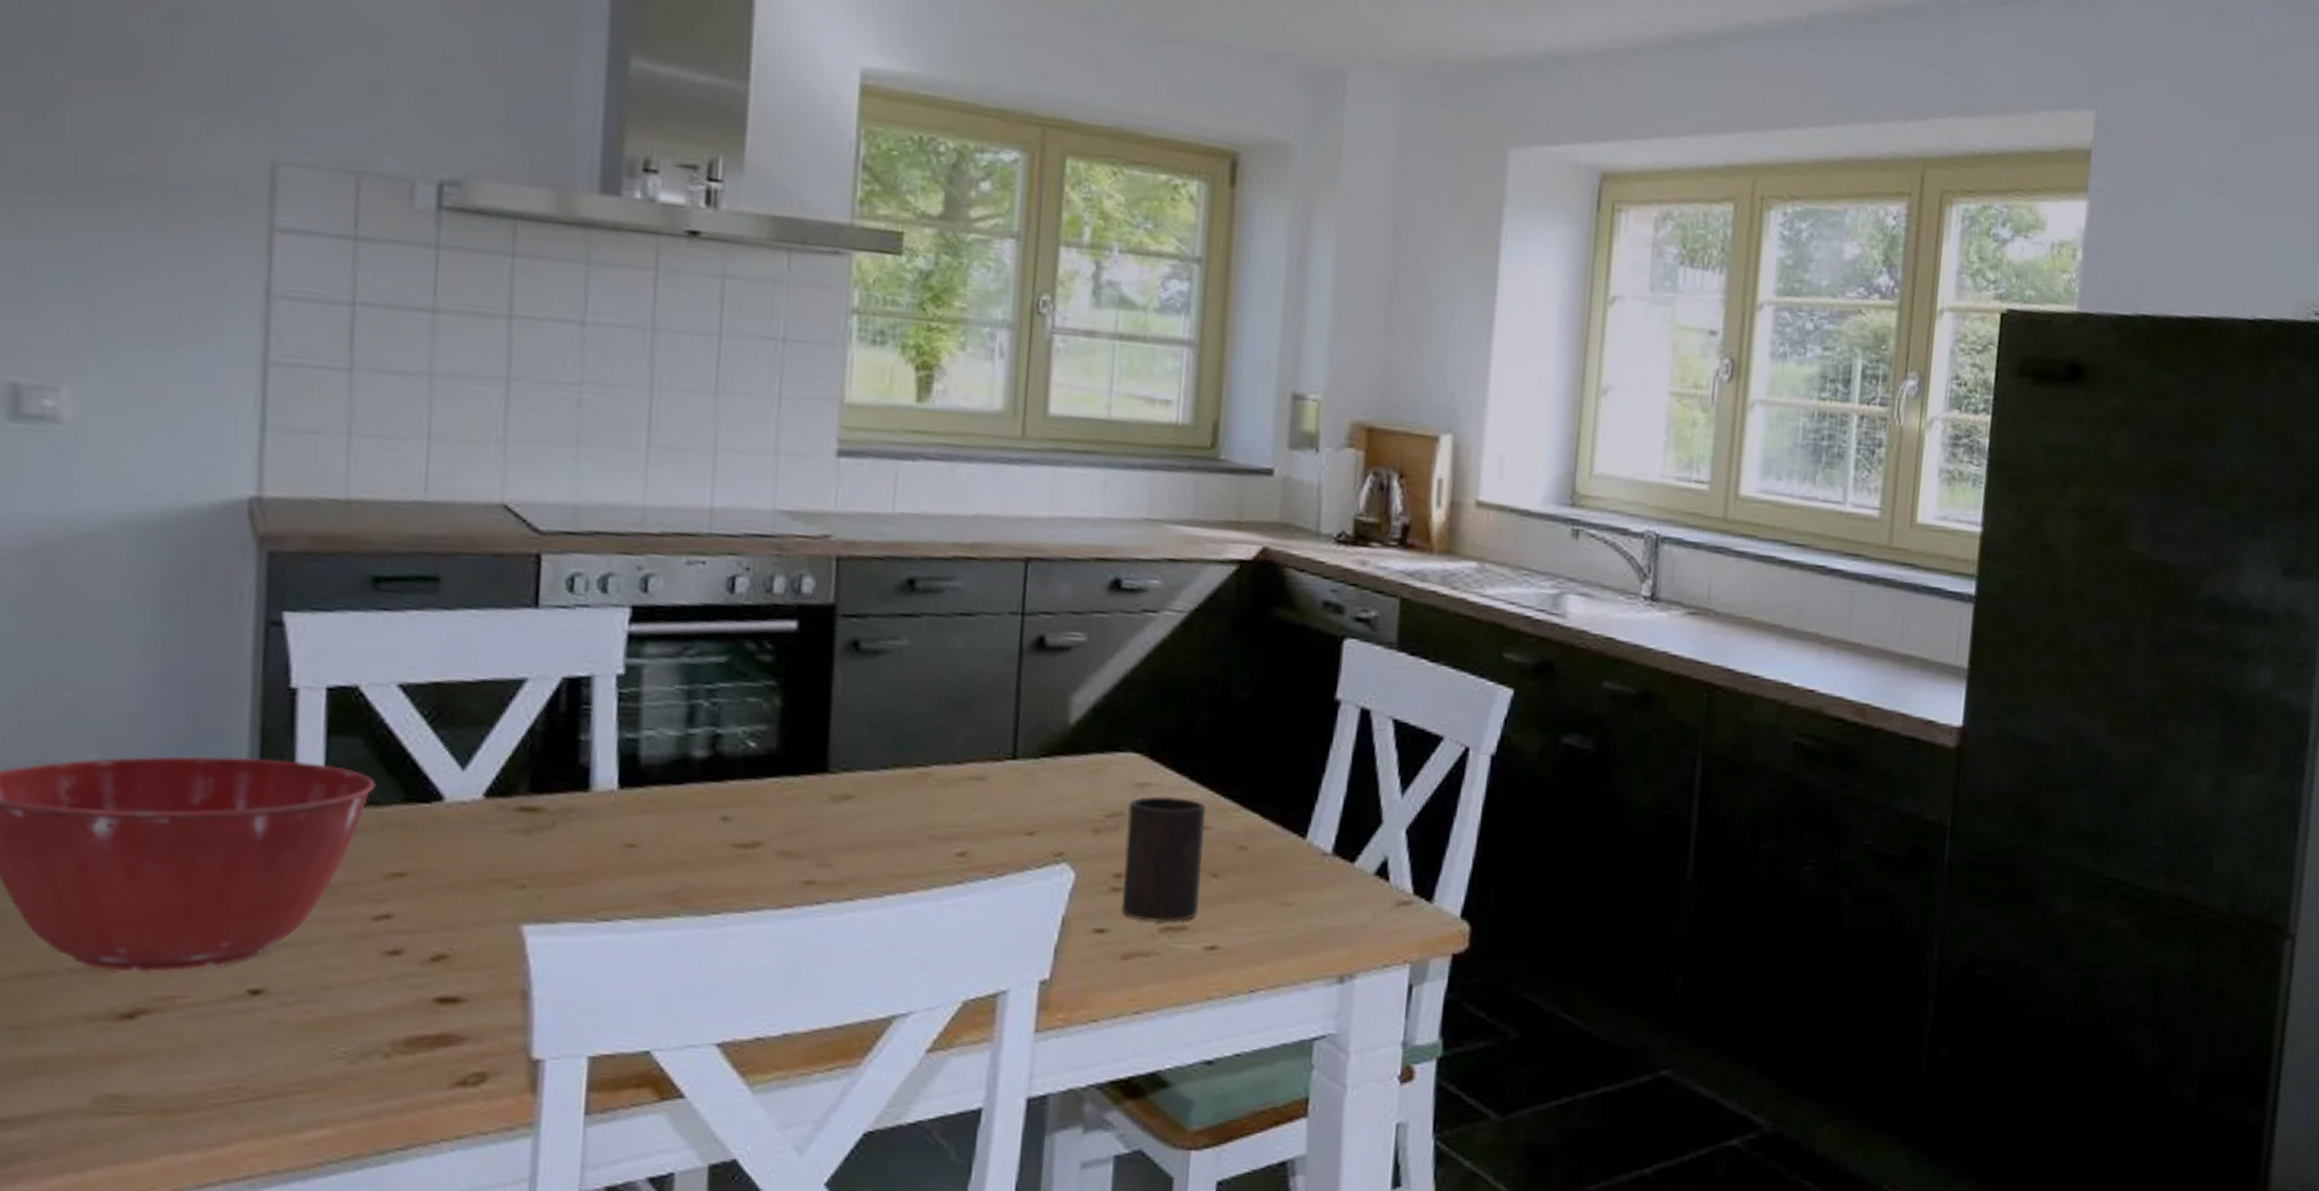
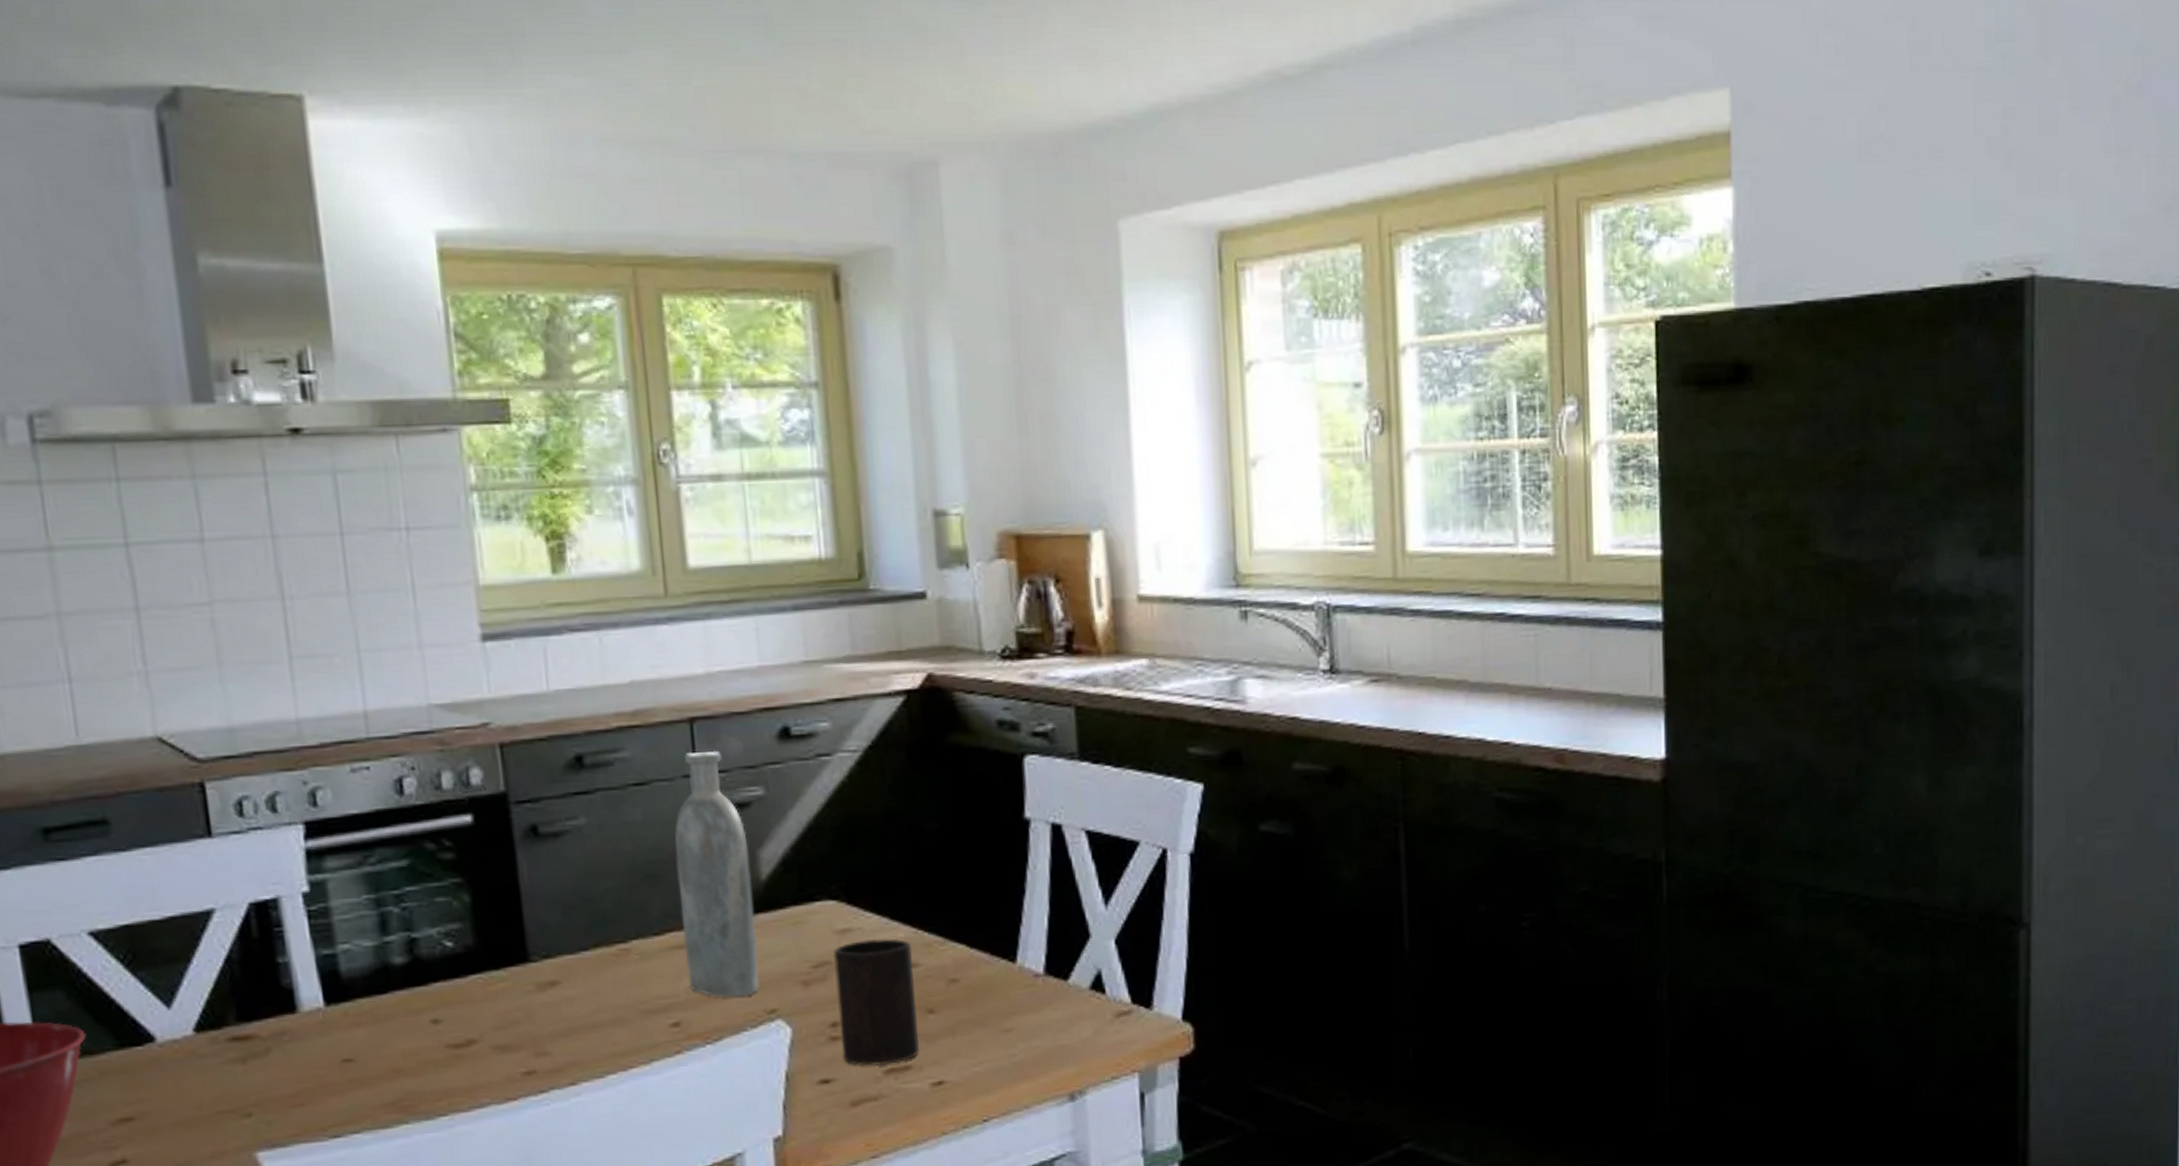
bottle: none [981,590,1063,836] -> present [675,750,760,998]

